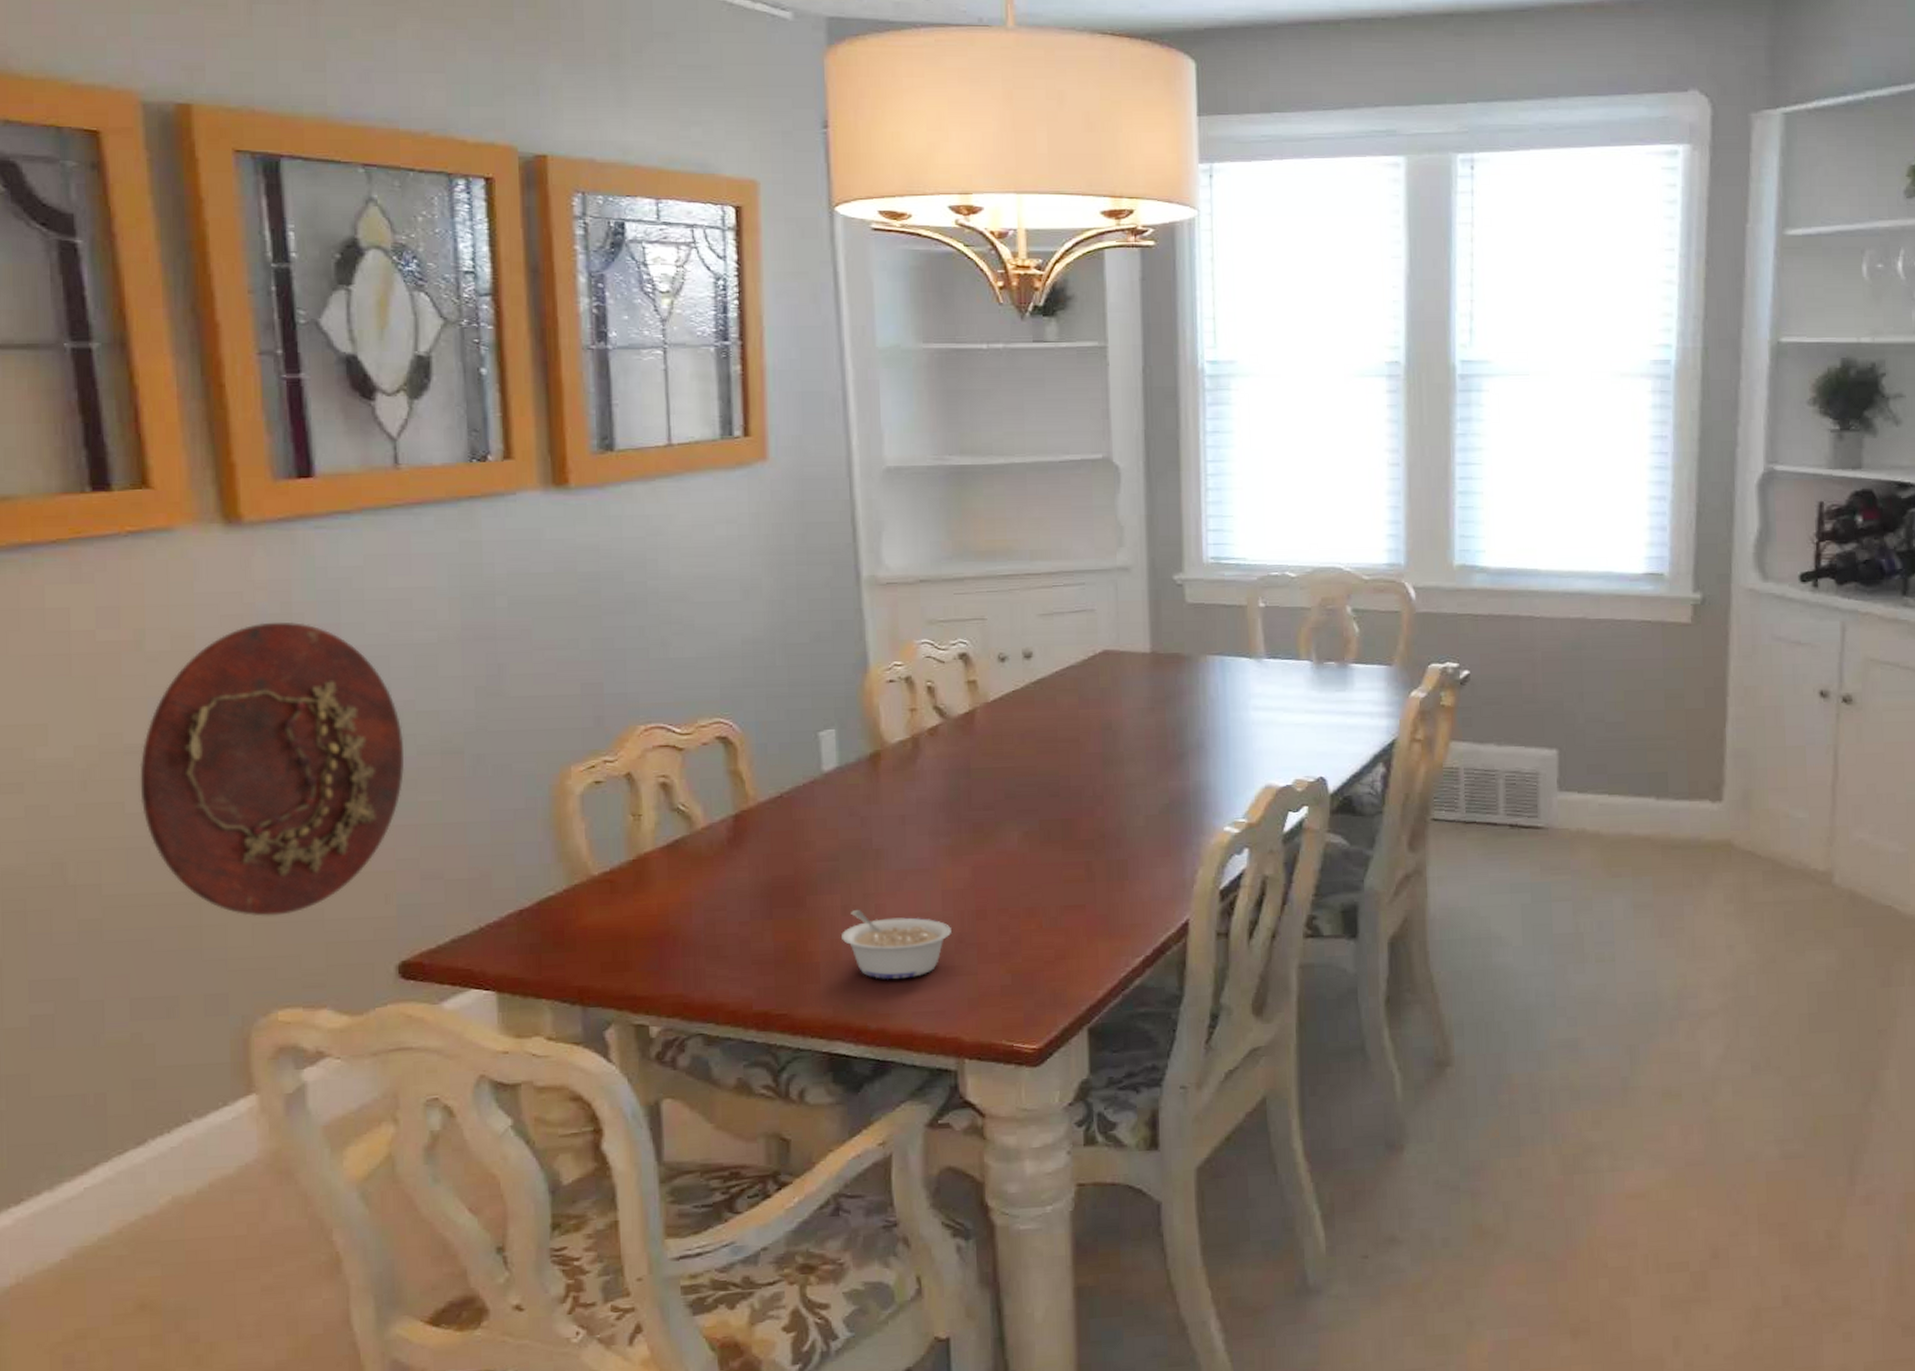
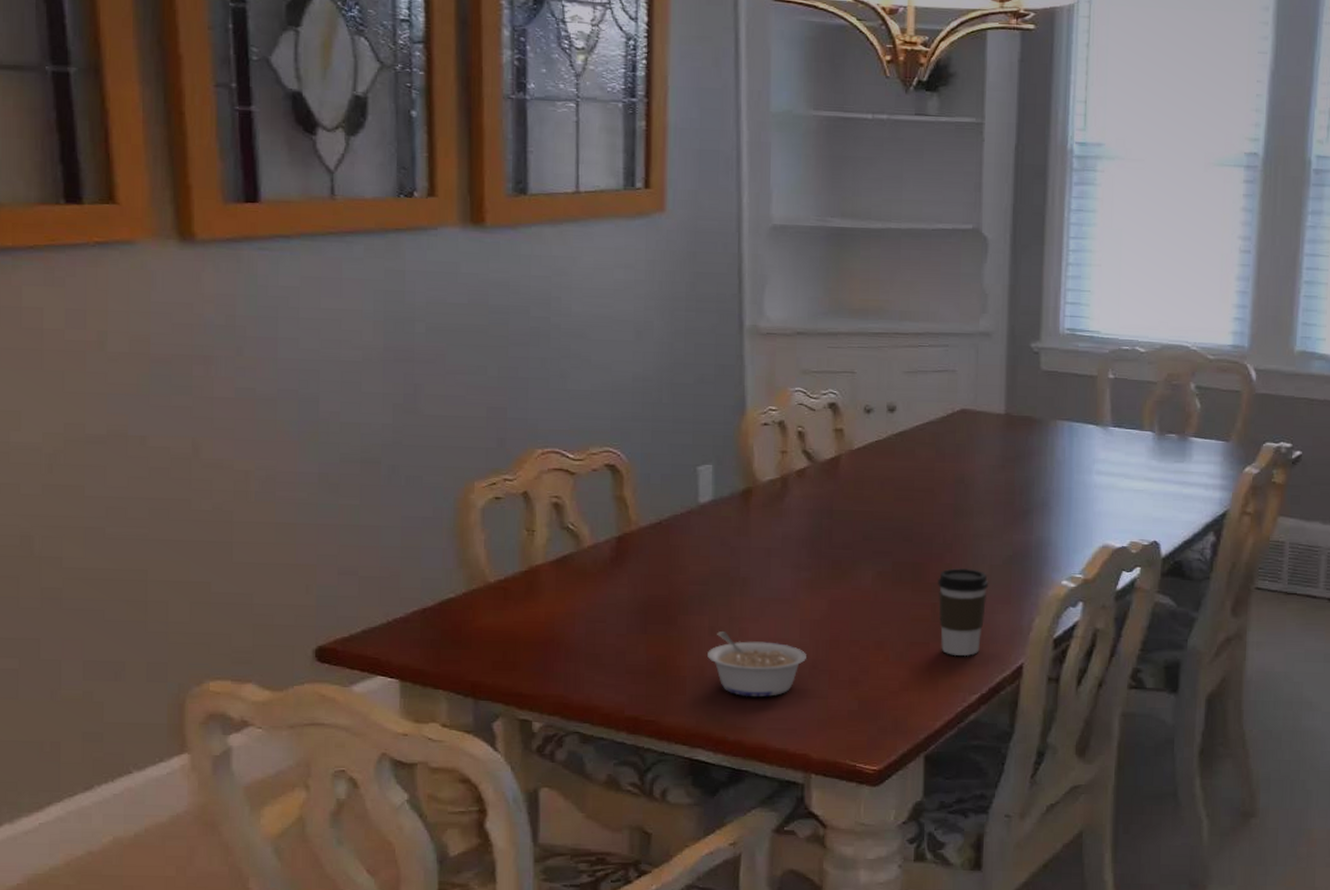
decorative platter: present [139,621,404,917] -> none [98,332,328,597]
coffee cup: none [1090,821,1146,917] -> present [938,568,989,657]

